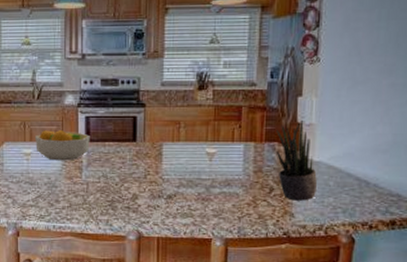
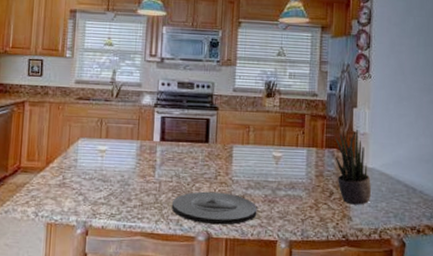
fruit bowl: present [35,129,90,161] -> none [111,128,165,159]
plate: none [101,191,190,224] -> present [172,191,257,225]

